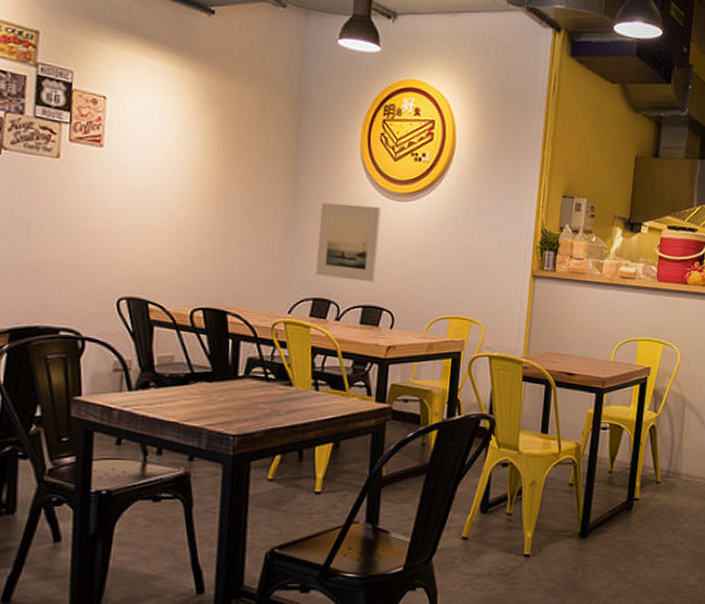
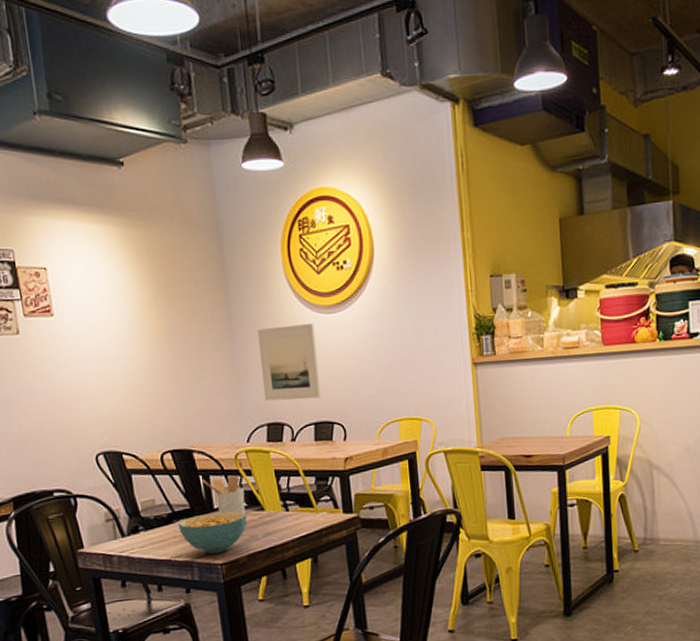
cereal bowl: none [195,380,272,423] -> present [178,511,247,554]
utensil holder: none [231,344,275,388] -> present [202,475,246,515]

